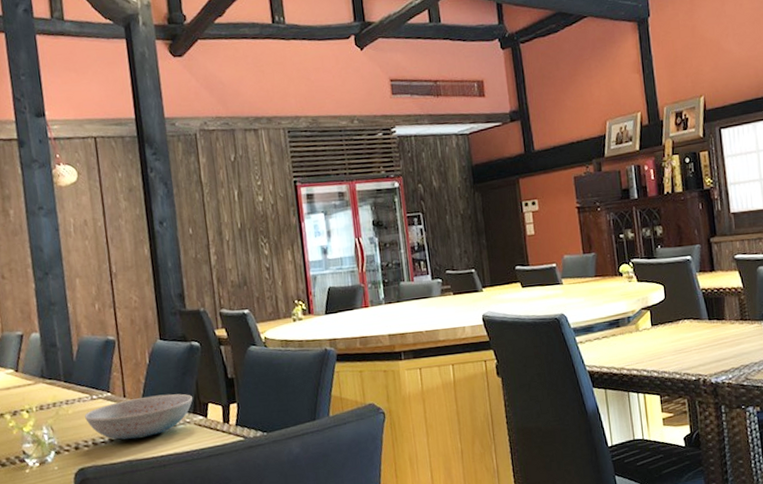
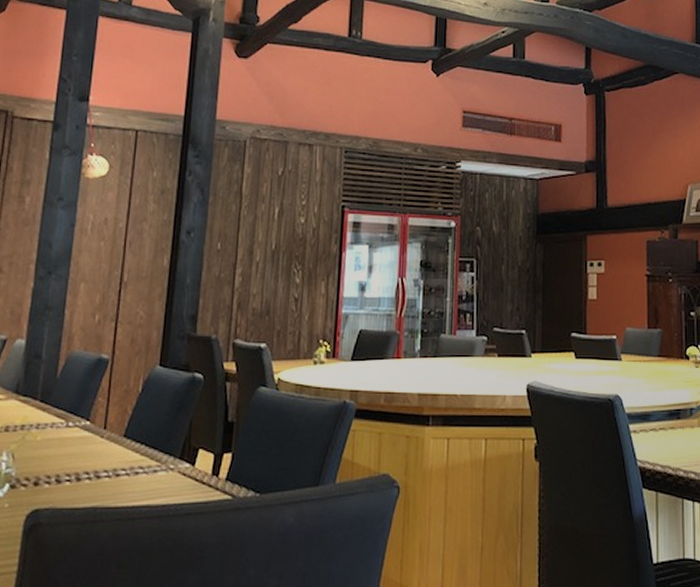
dish: present [85,393,193,440] -> none [54,431,183,482]

